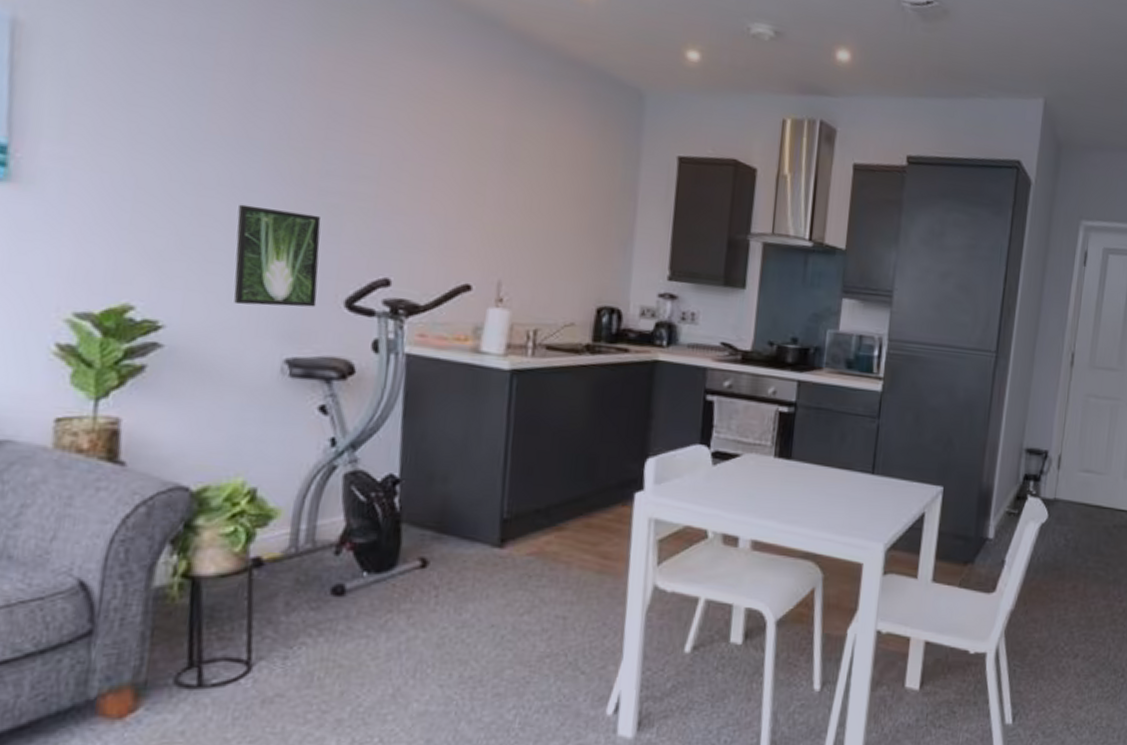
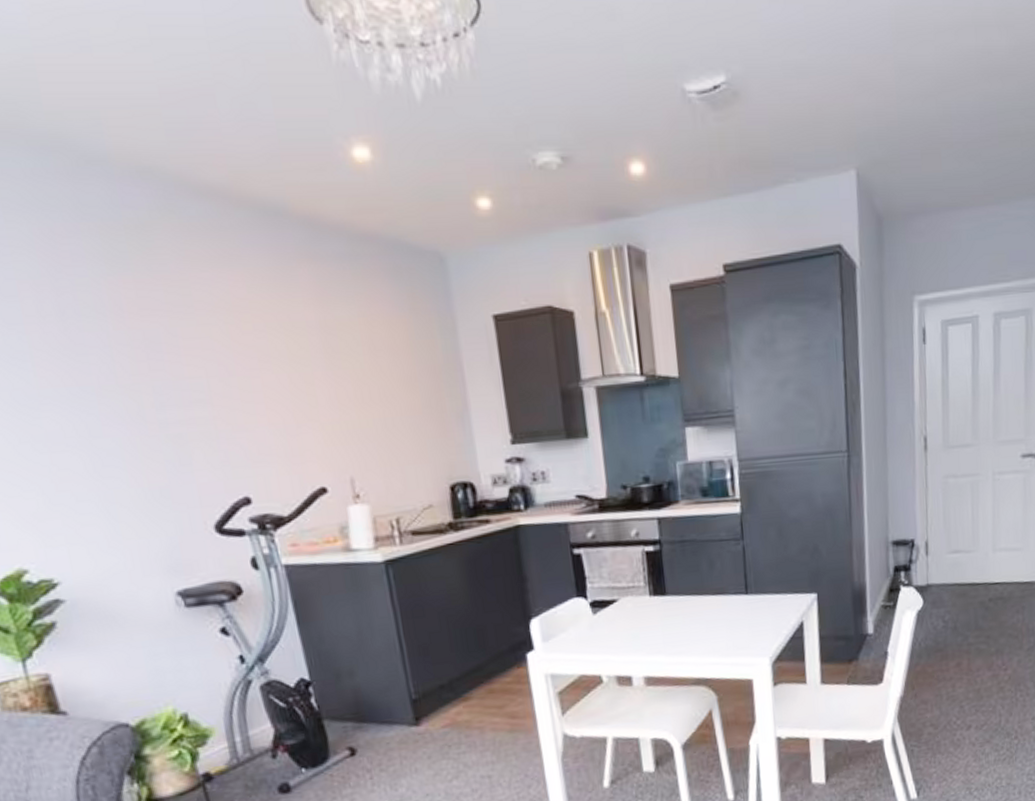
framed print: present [233,204,321,307] -> none [90,448,190,550]

